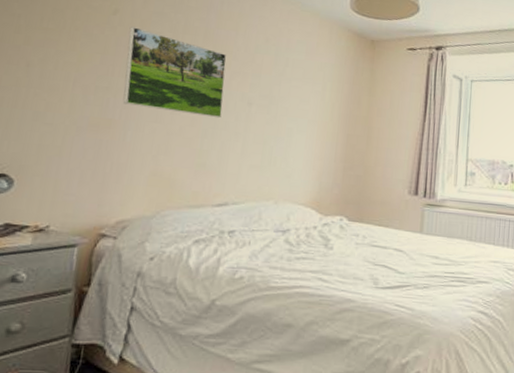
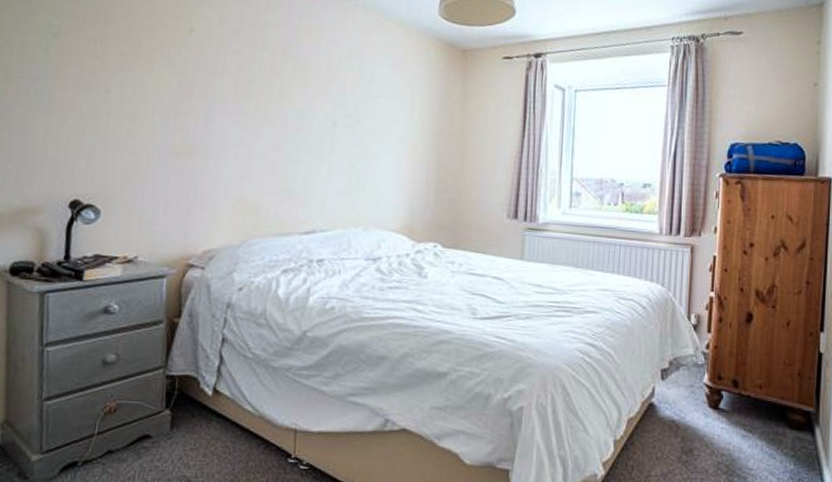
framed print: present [123,27,227,118] -> none [203,46,308,141]

